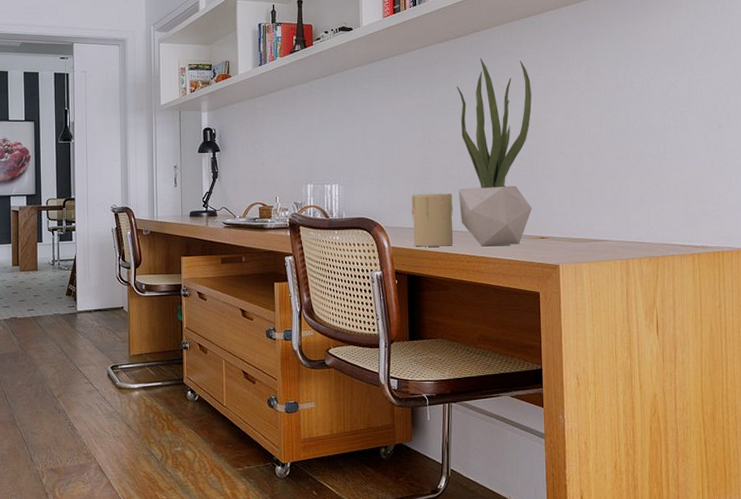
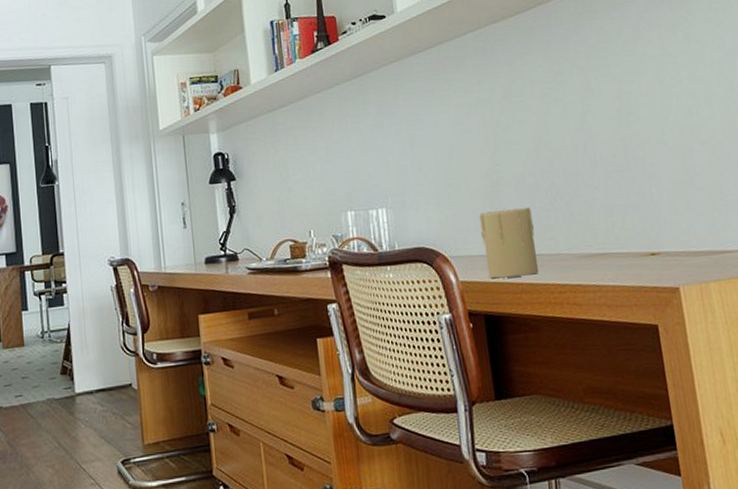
potted plant: present [456,57,533,246] -> none [521,34,636,271]

